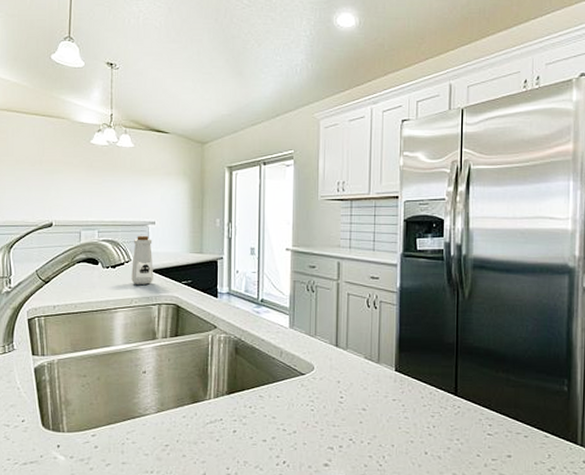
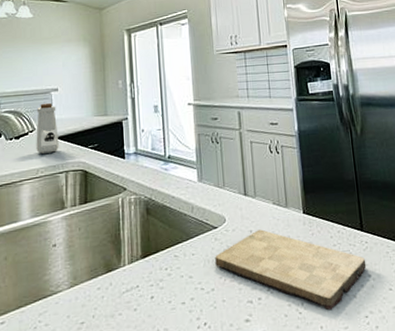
cutting board: none [300,381,456,466] -> present [215,229,367,310]

